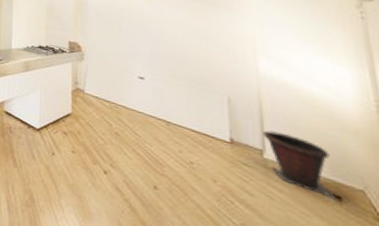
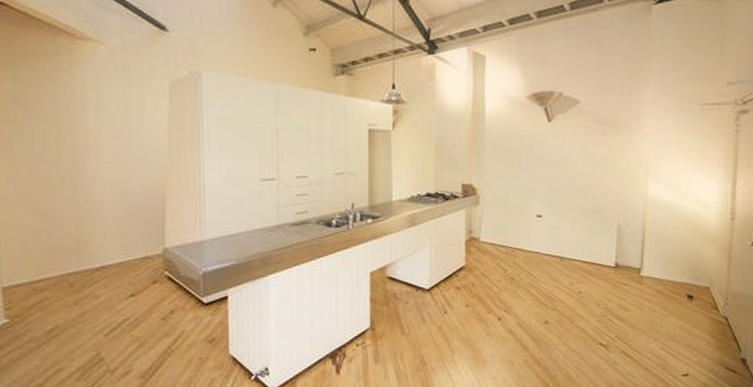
bucket: present [262,130,337,200] -> none [642,250,691,299]

